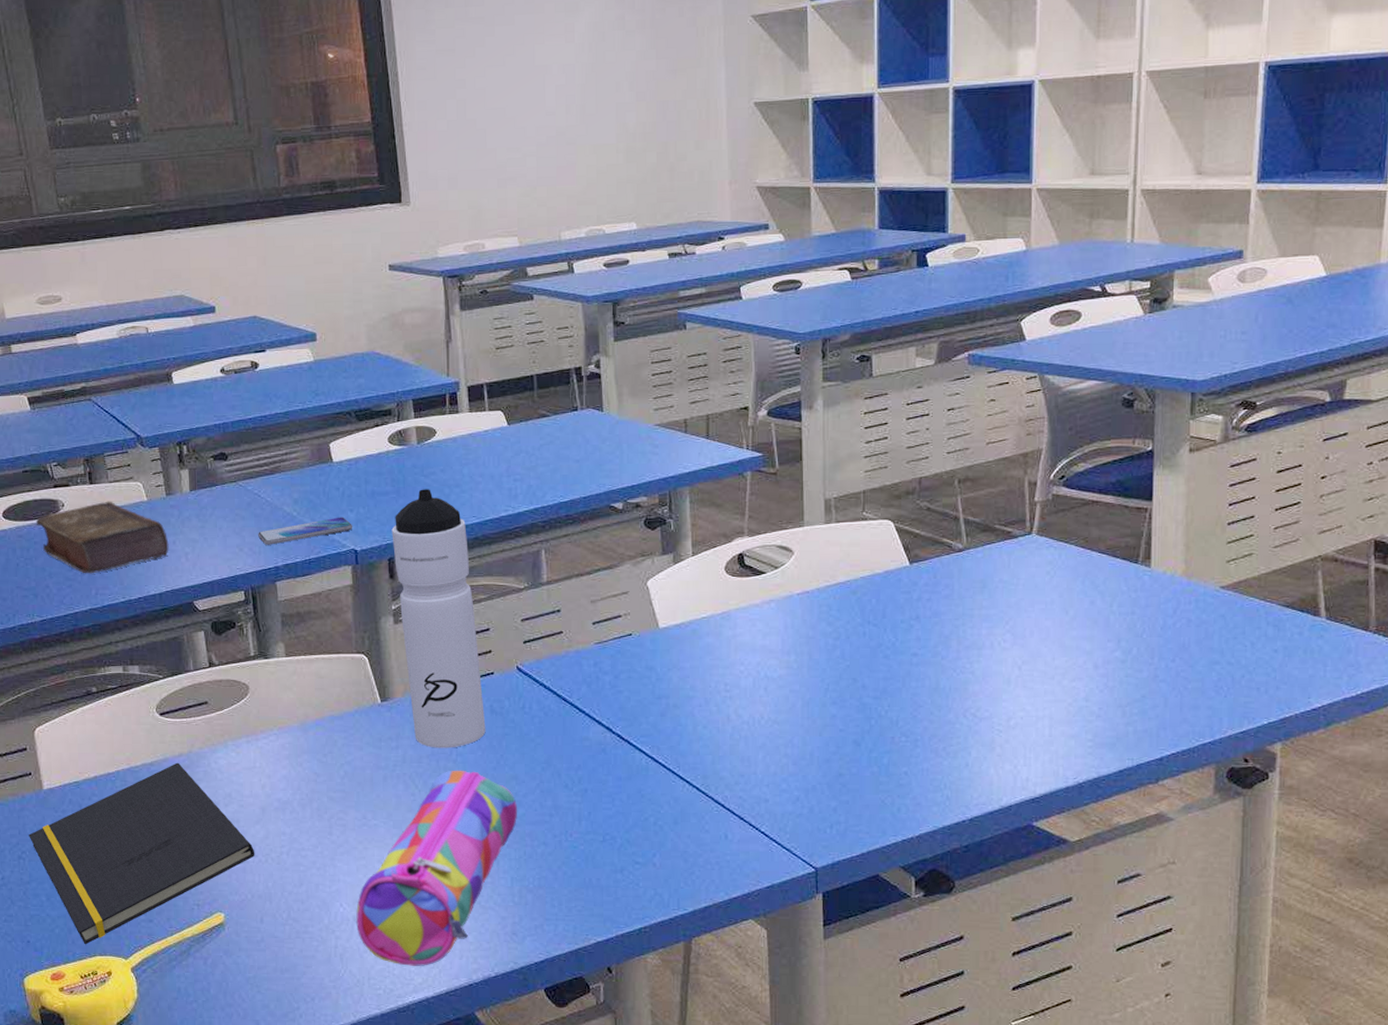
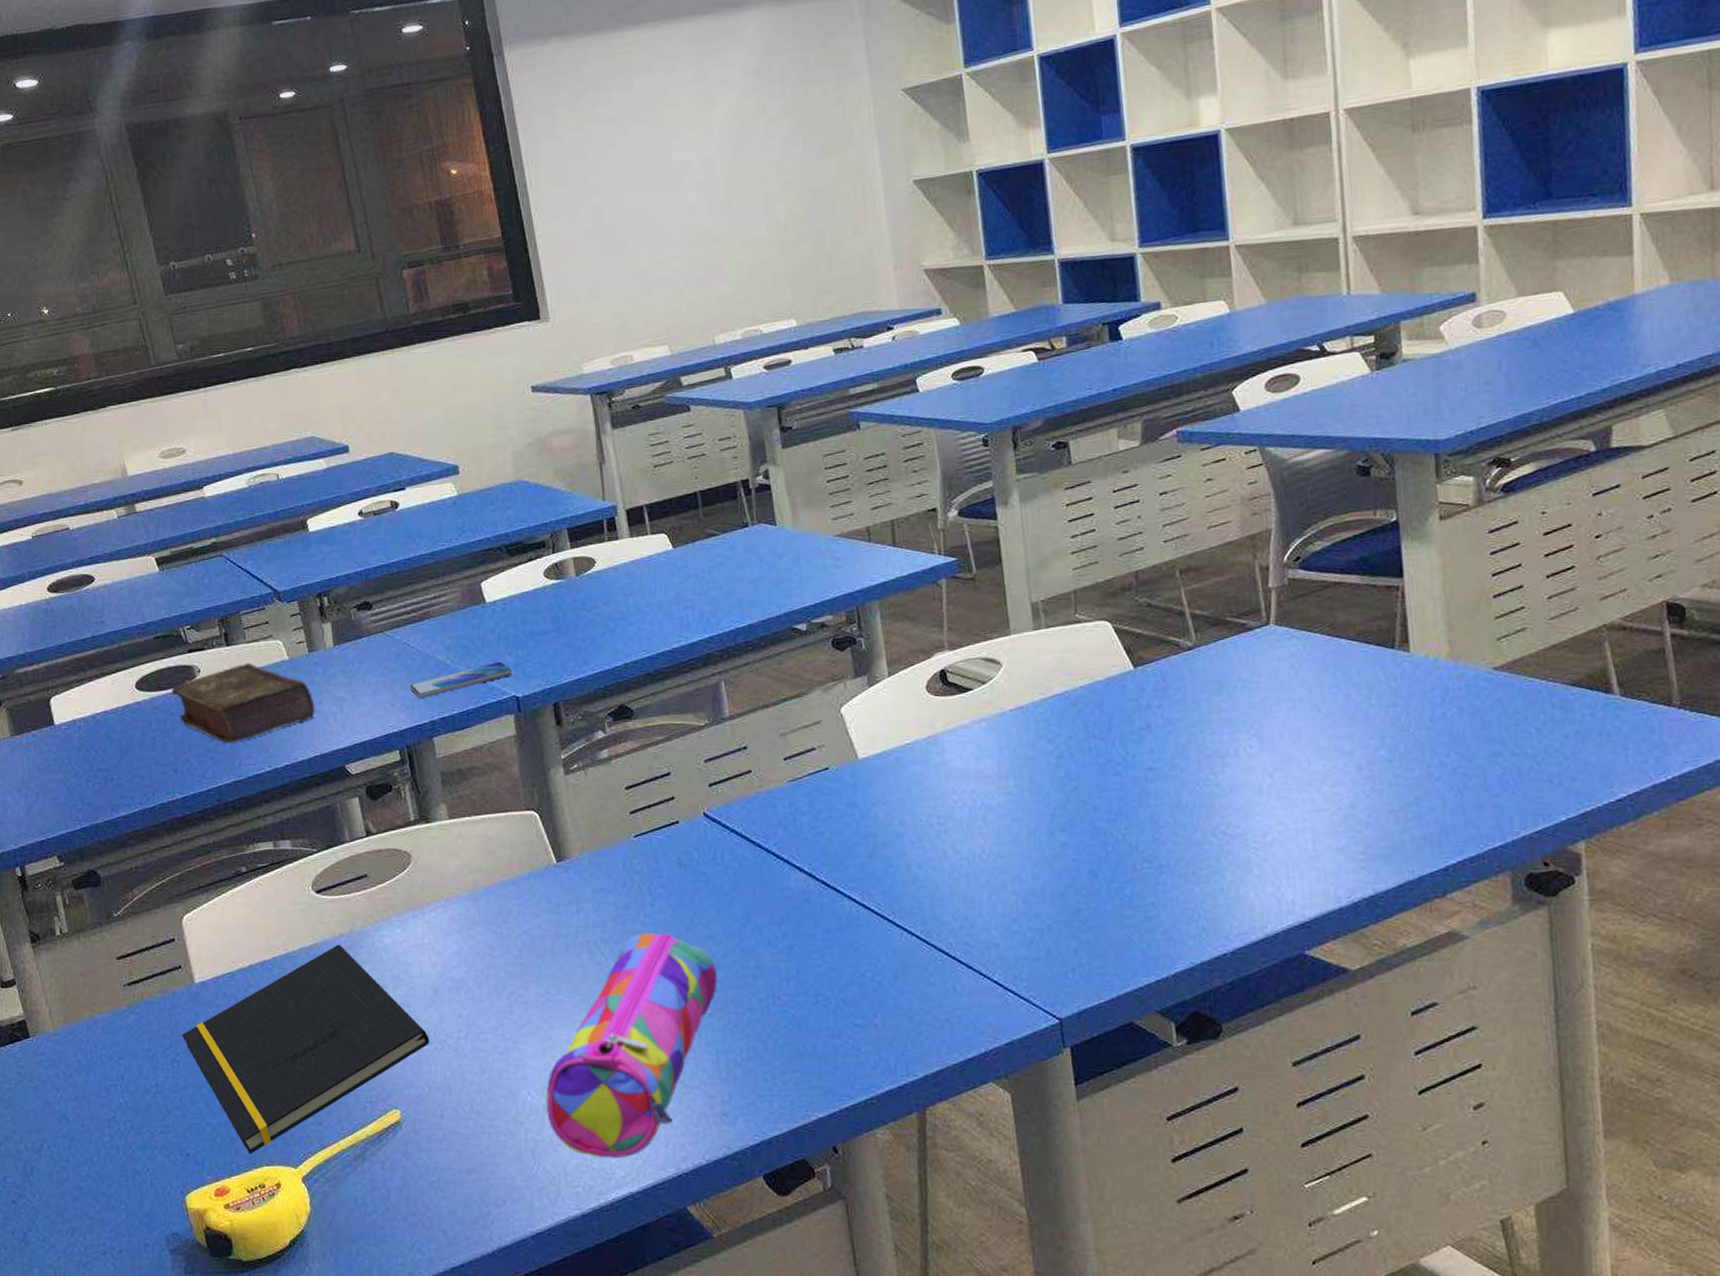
water bottle: present [391,489,486,748] -> none [554,624,675,910]

